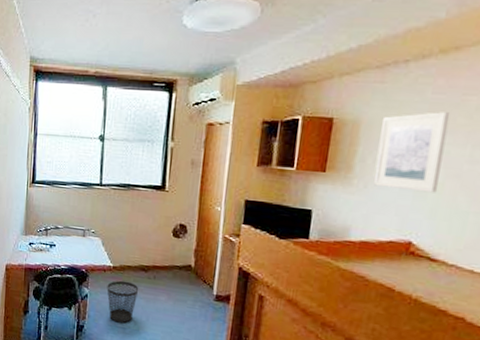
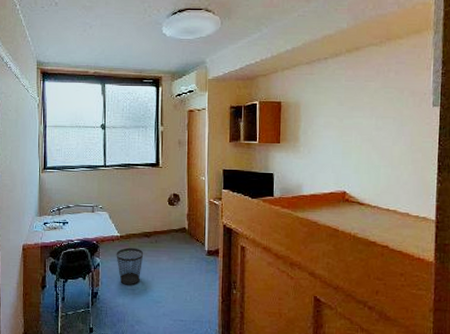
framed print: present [373,112,450,193] -> none [314,94,359,154]

